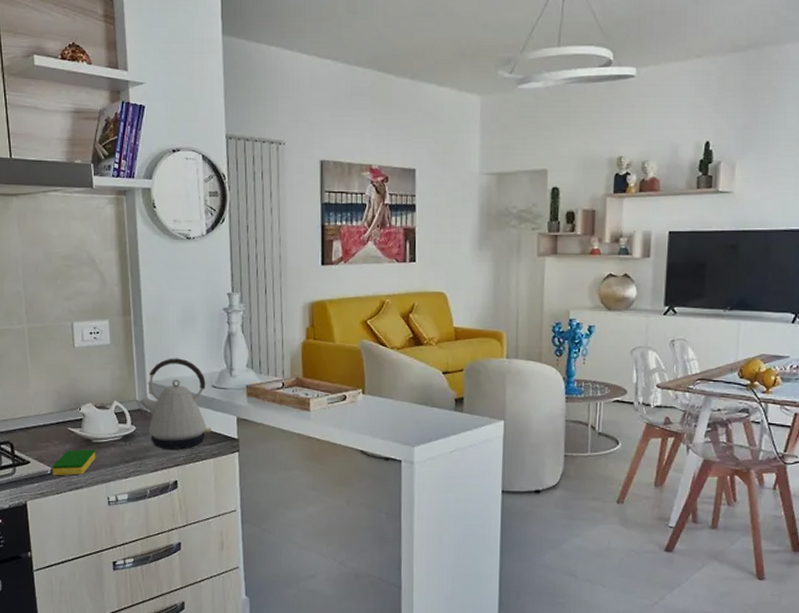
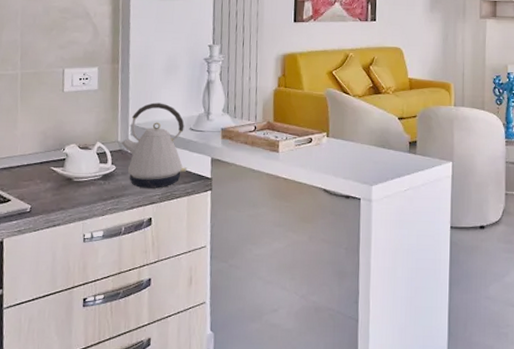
dish sponge: present [52,449,96,476] -> none [31,188,76,214]

